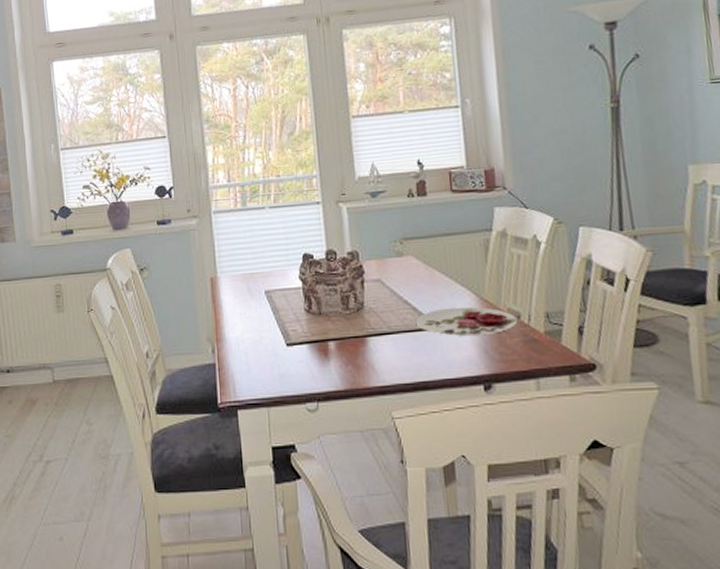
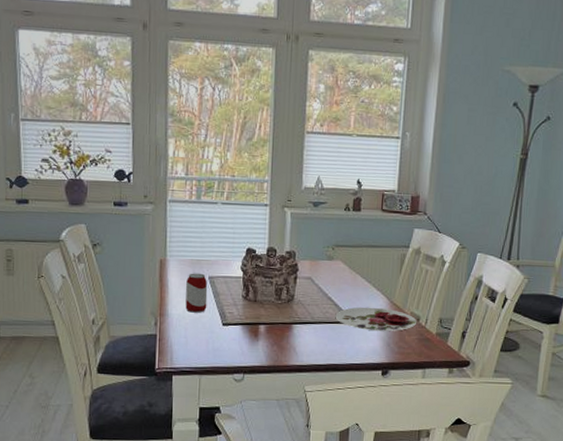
beverage can: none [241,288,267,335] -> present [185,273,208,313]

